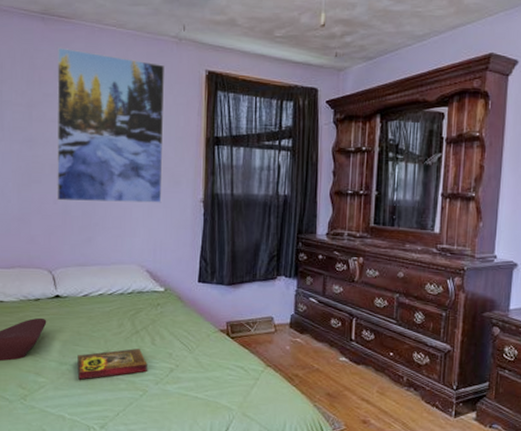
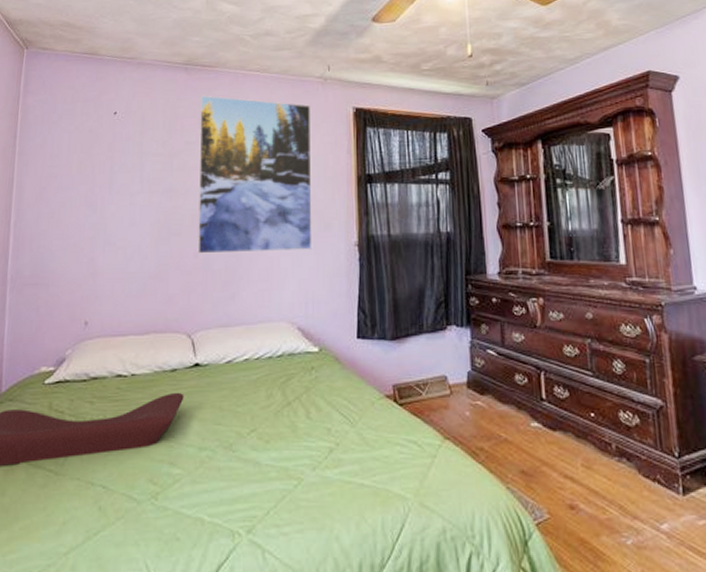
book: present [77,348,147,381] -> none [219,425,302,471]

